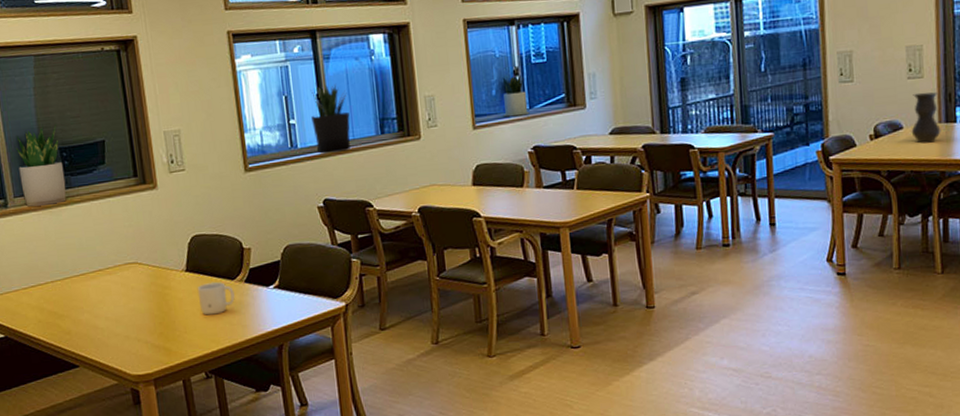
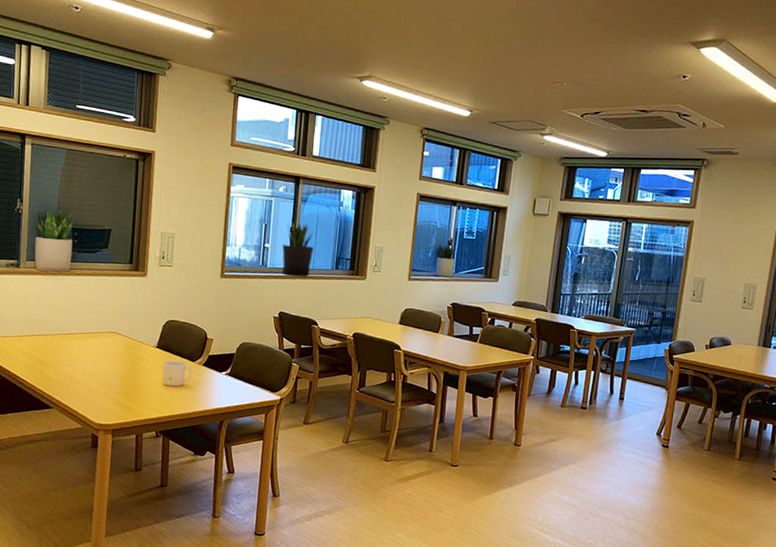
vase: present [911,92,941,143] -> none [736,320,762,360]

